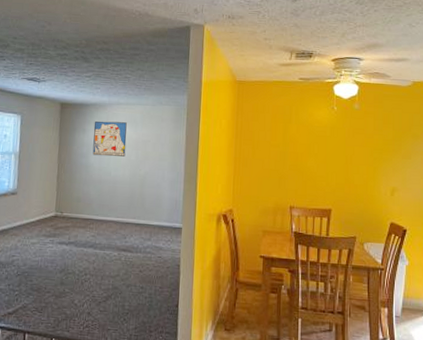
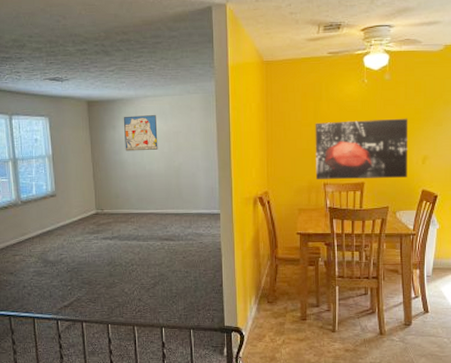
wall art: none [282,144,377,208] -> present [315,118,408,179]

